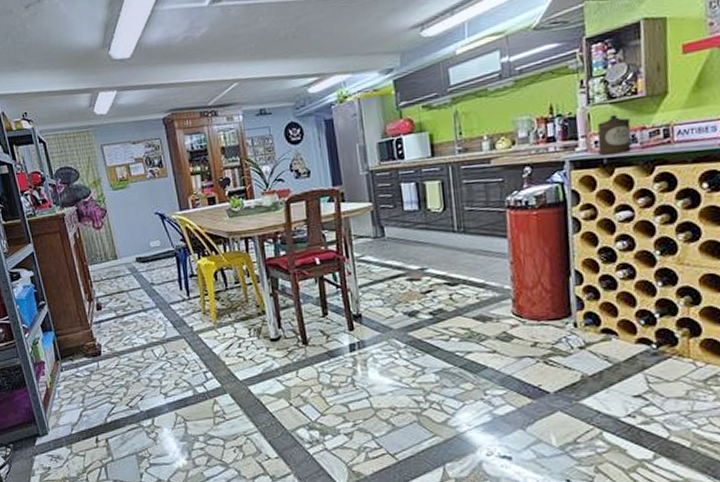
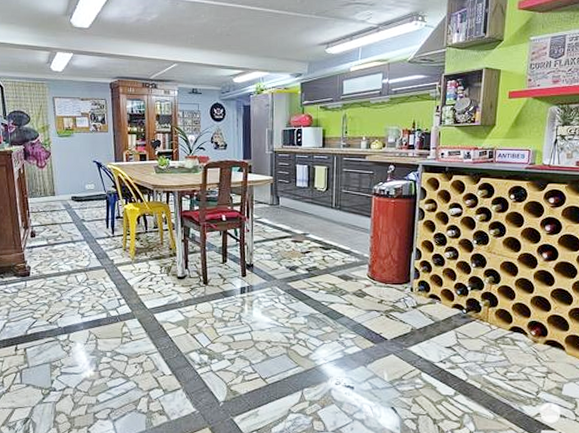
canister: present [597,114,632,156] -> none [443,135,468,166]

